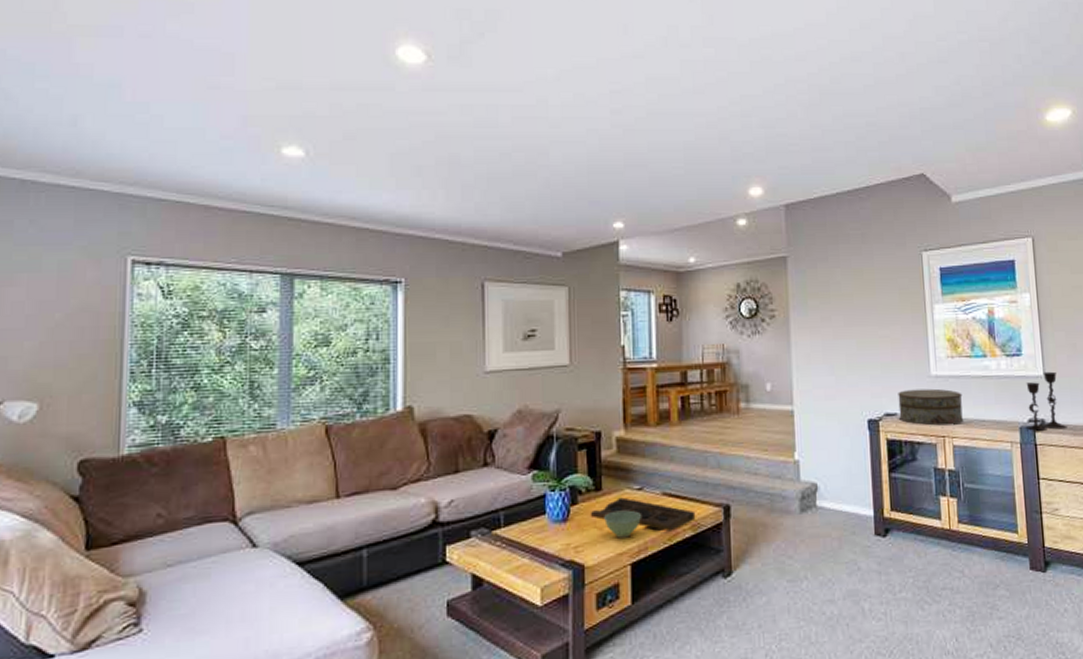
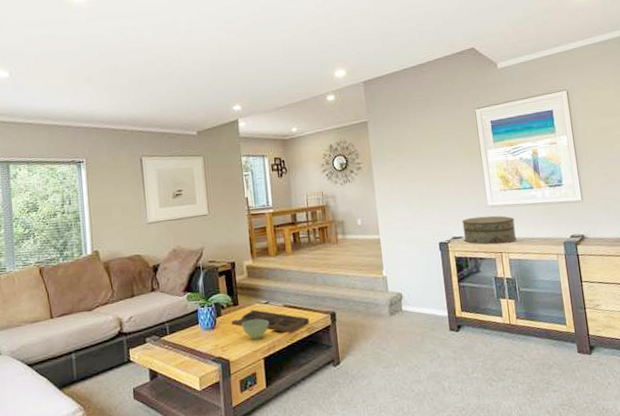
candlestick: present [1025,371,1068,432] -> none [567,196,604,245]

